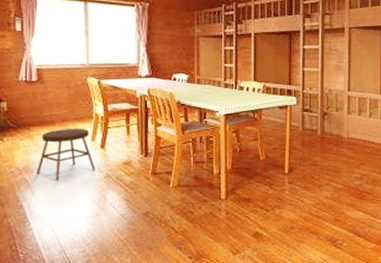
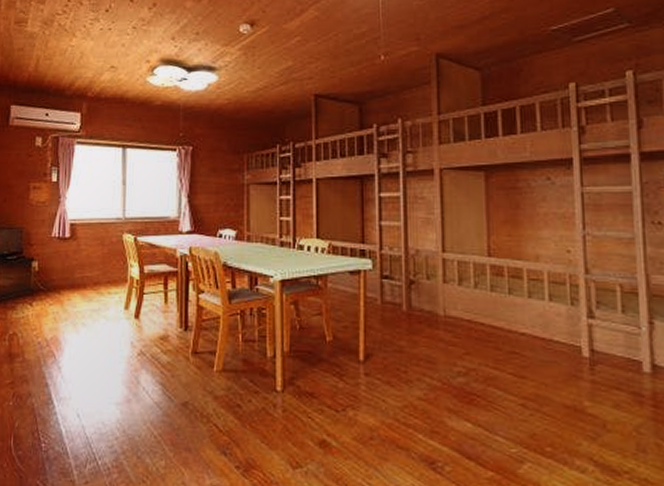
stool: present [36,129,95,181] -> none [64,293,128,356]

